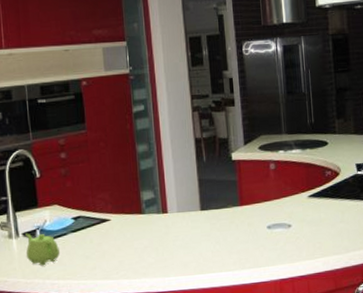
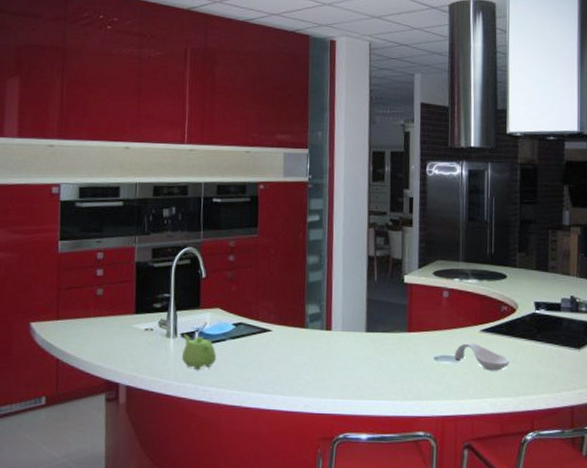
spoon rest: none [286,208,338,233] -> present [454,342,510,371]

